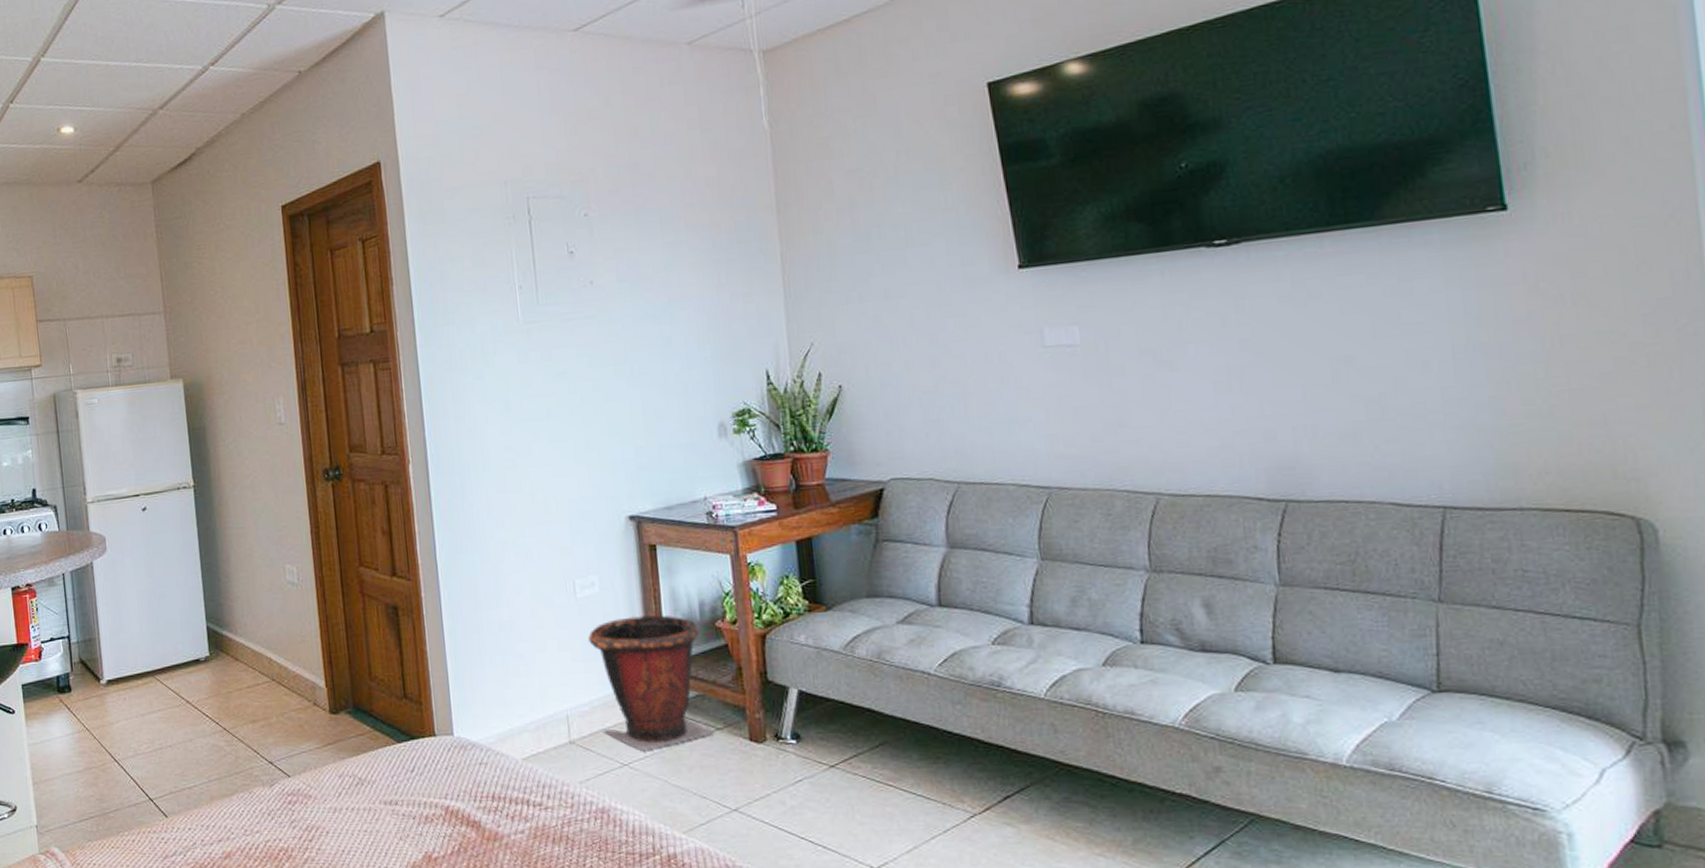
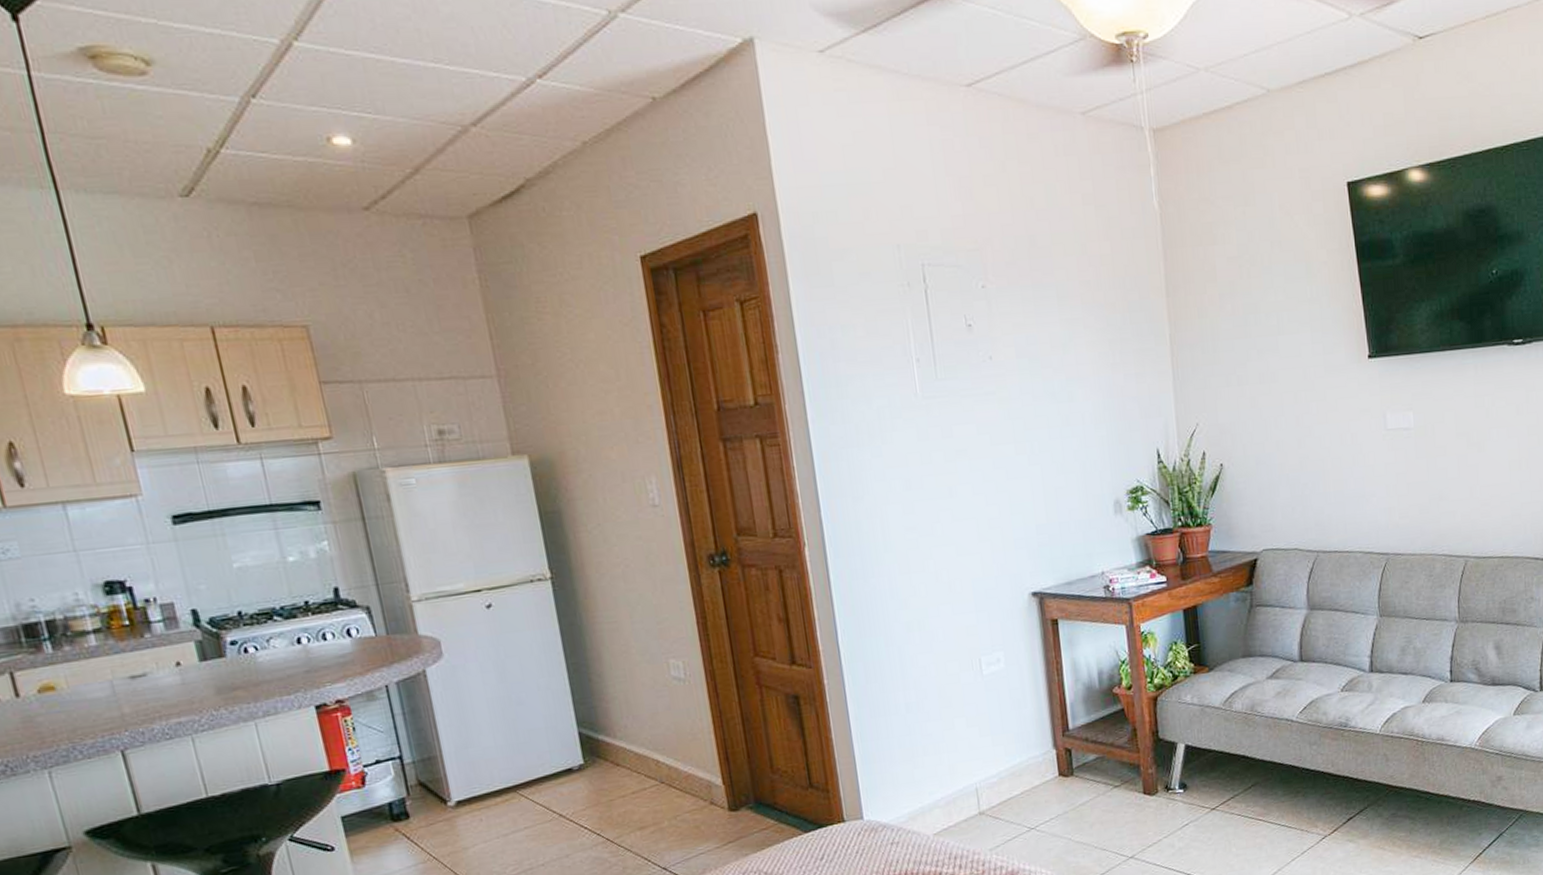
waste bin: present [588,614,717,750] -> none [995,685,1115,814]

